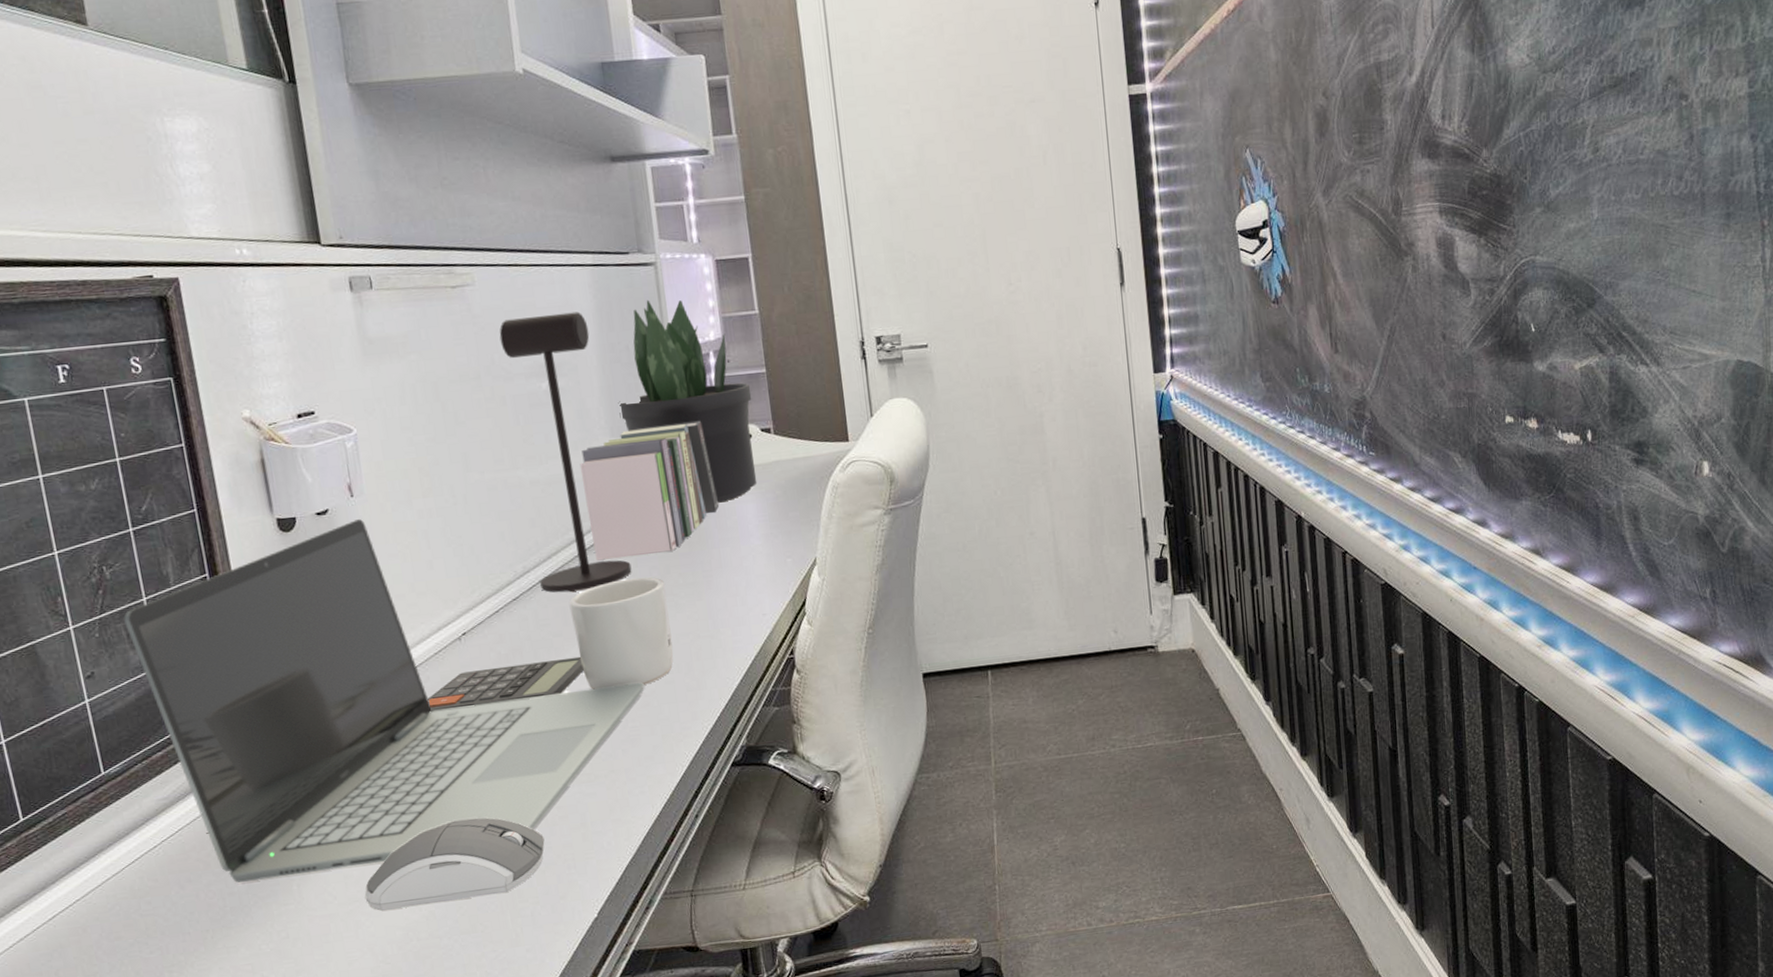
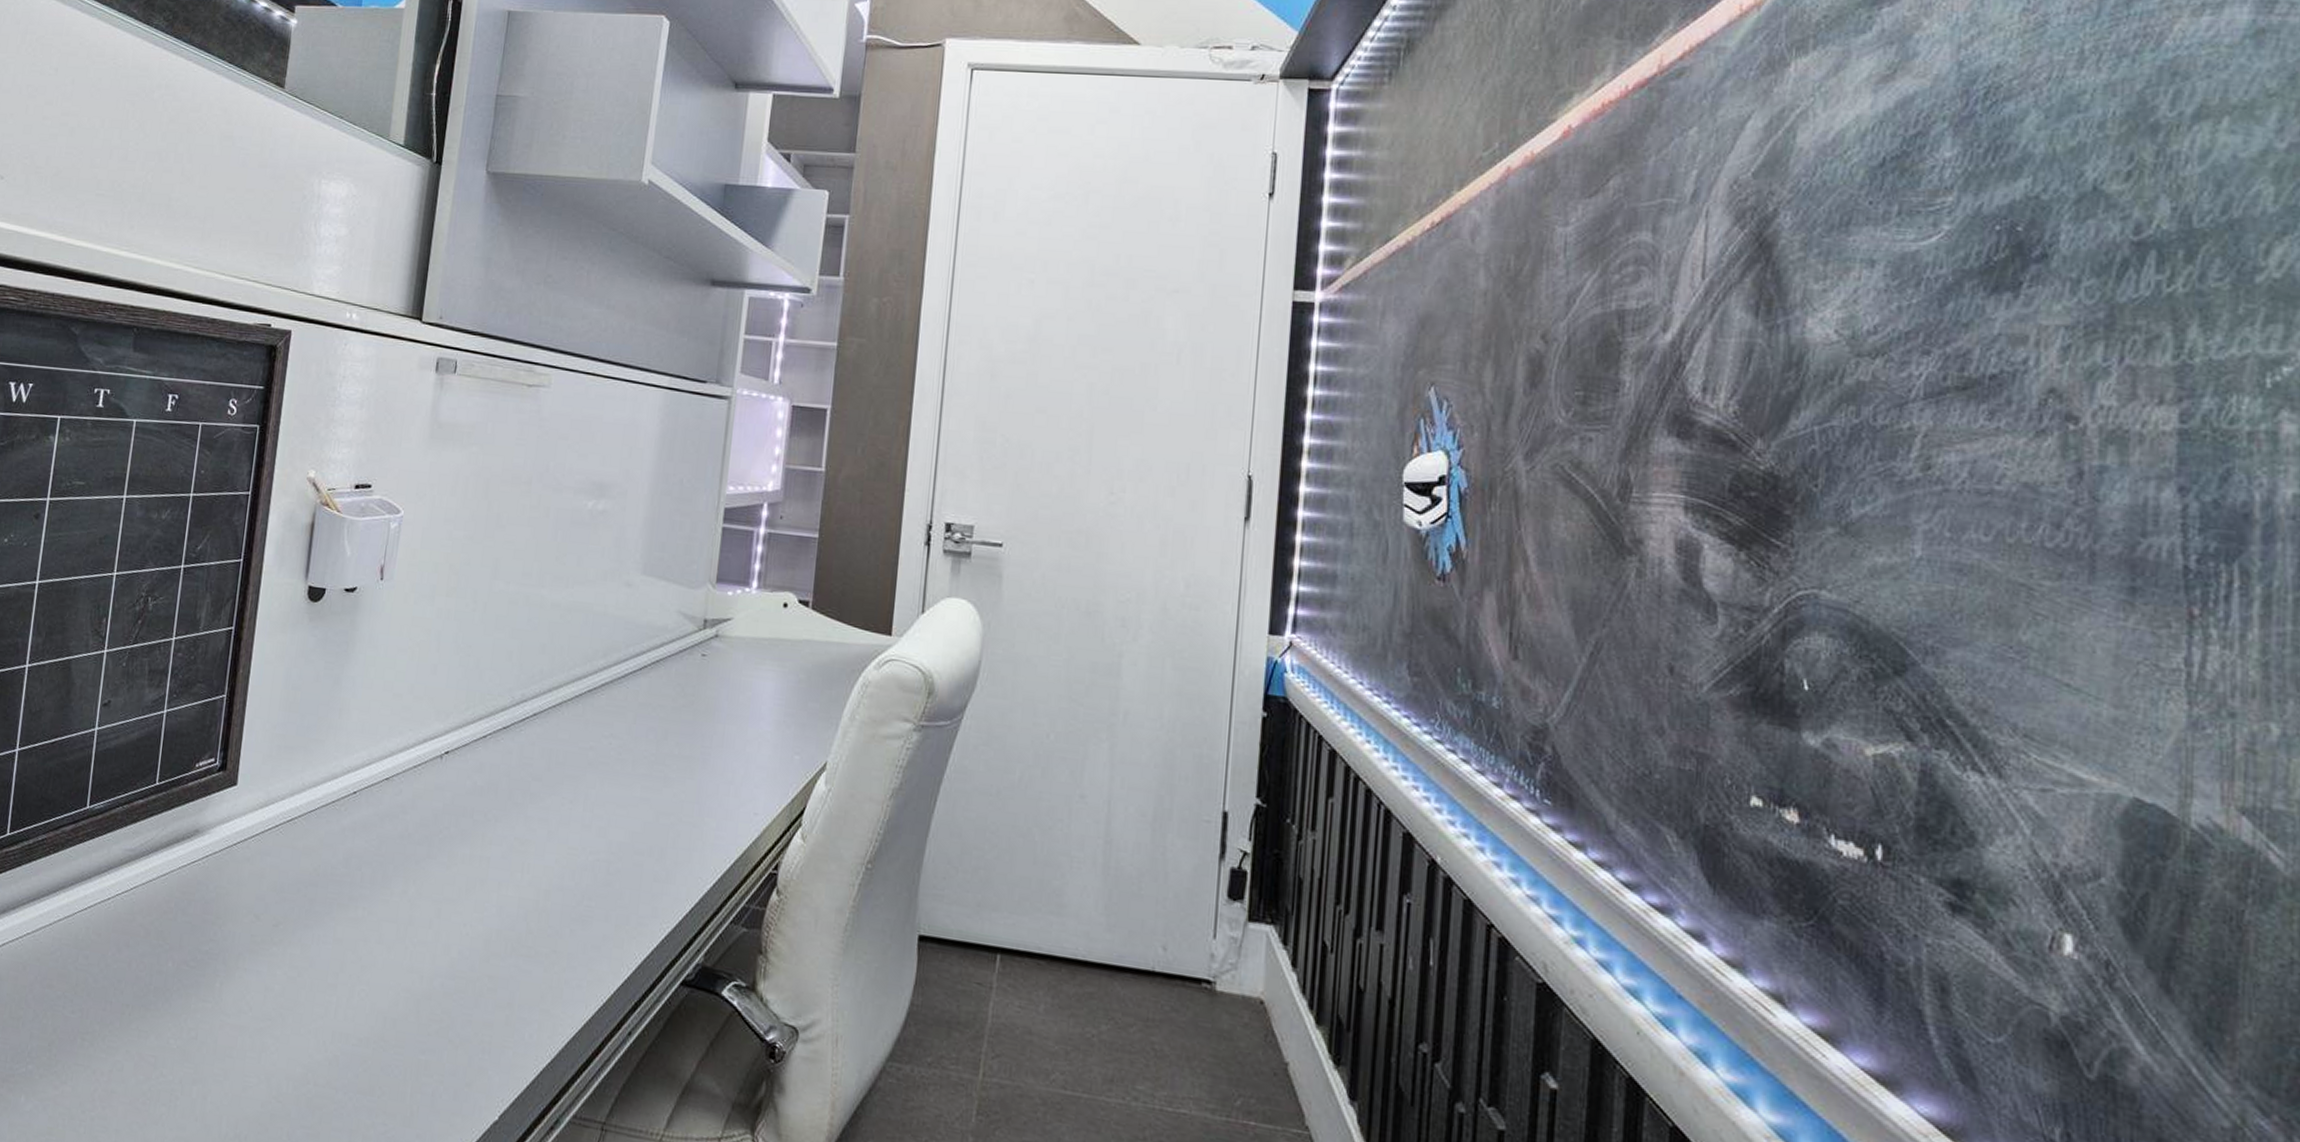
laptop: present [123,518,644,883] -> none [150,603,611,994]
computer mouse: present [364,817,545,911] -> none [278,958,467,1060]
calculator: present [427,656,584,713] -> none [392,794,555,847]
desk lamp: present [499,311,632,593] -> none [533,428,648,736]
mug: present [568,577,674,690] -> none [552,733,659,861]
books: present [579,420,720,561] -> none [595,570,739,715]
planter: present [618,300,758,503] -> none [656,434,798,673]

